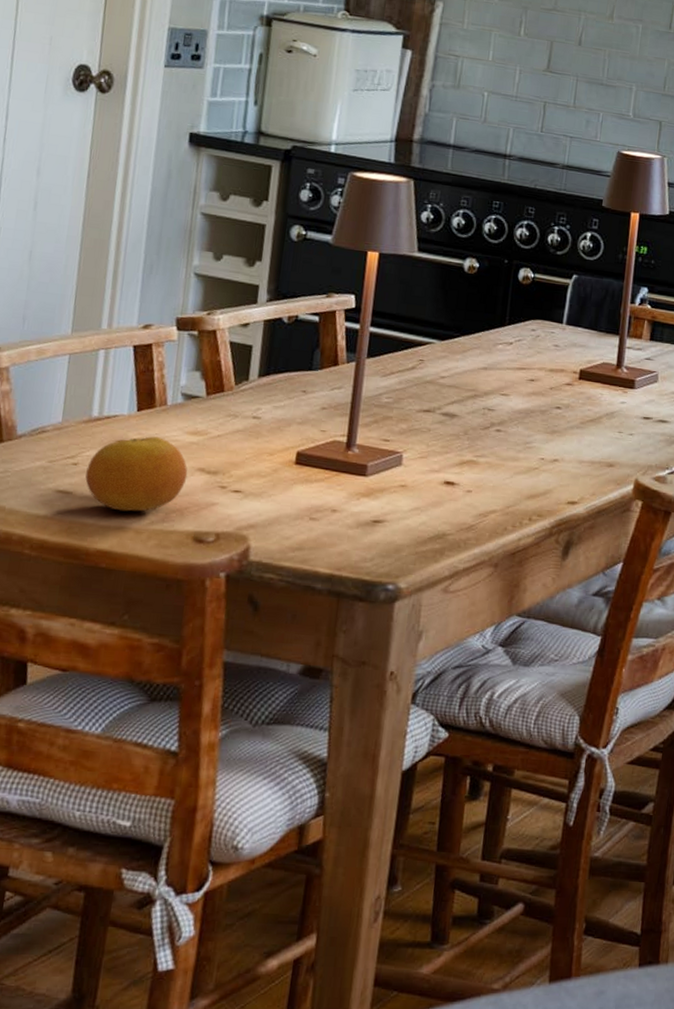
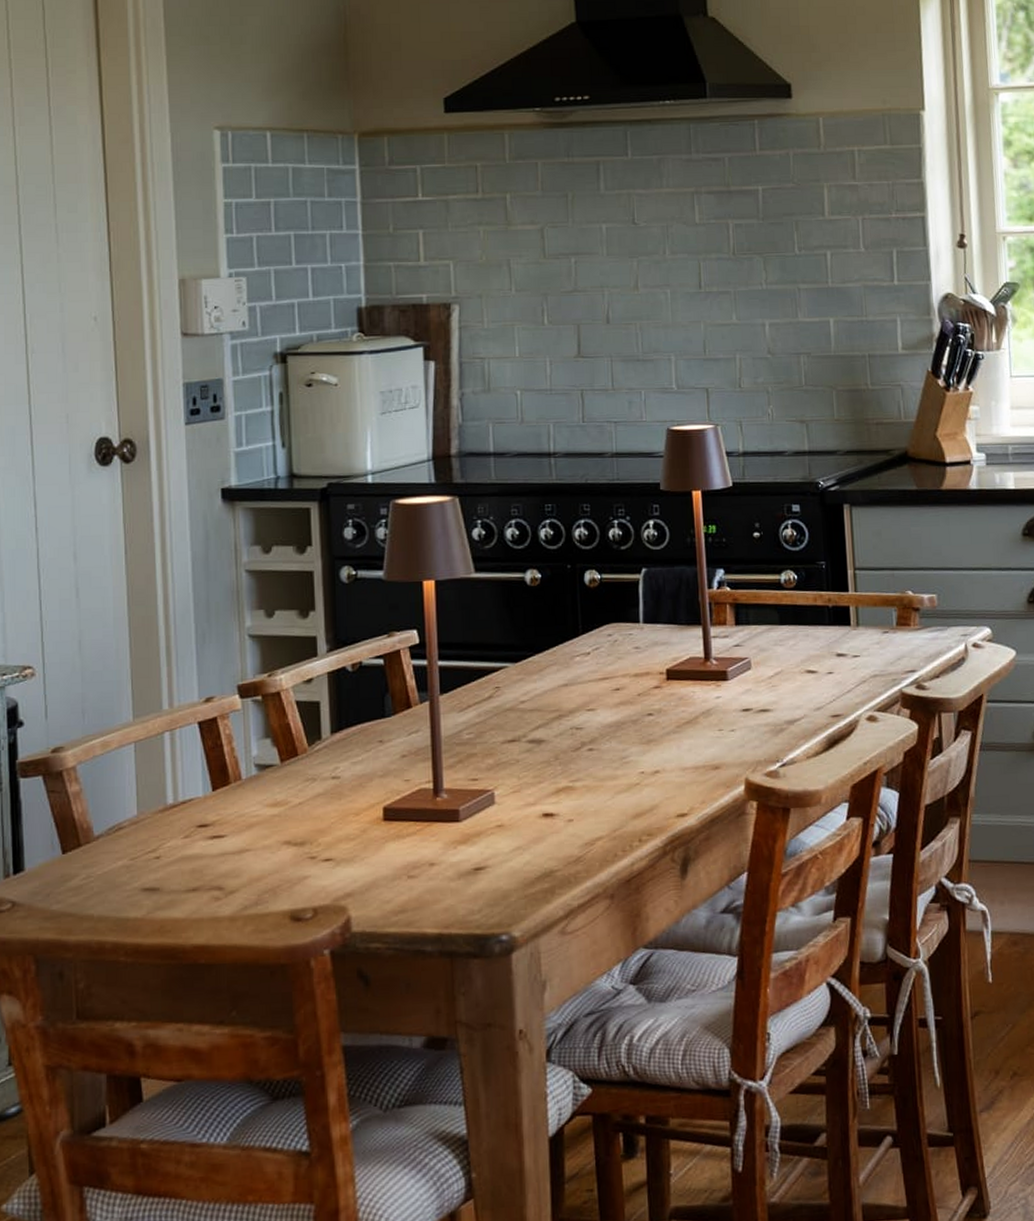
fruit: present [85,436,188,512] -> none [170,814,274,901]

